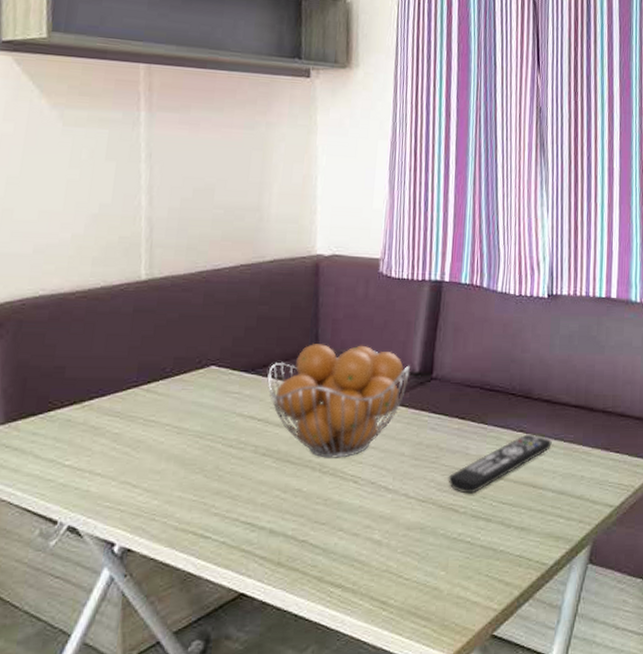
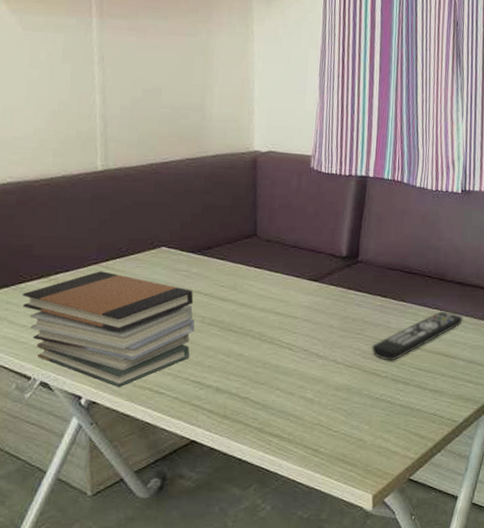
book stack: none [50,395,247,532] -> present [22,271,195,388]
fruit basket: present [267,344,410,458] -> none [211,229,338,329]

